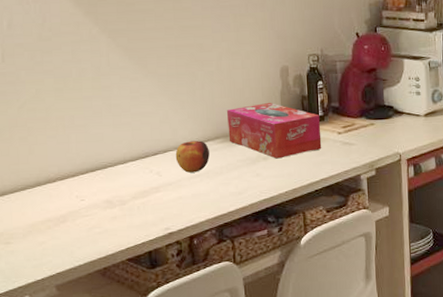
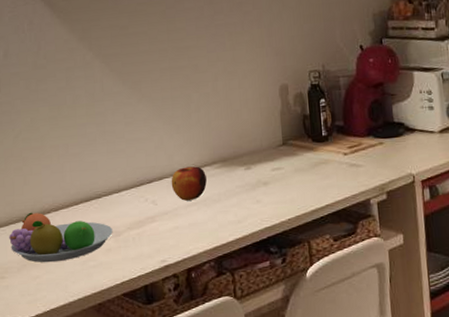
fruit bowl: none [14,181,118,230] -> present [9,212,113,263]
tissue box: present [226,102,322,159] -> none [223,123,327,184]

